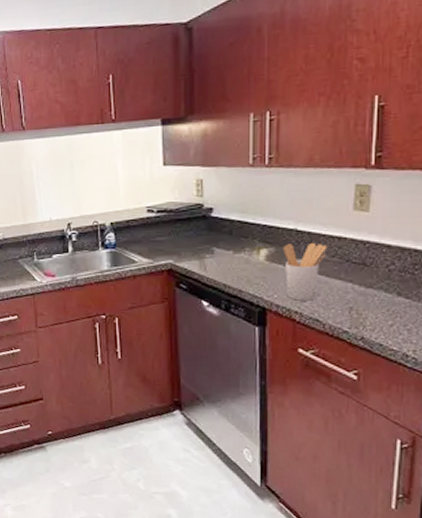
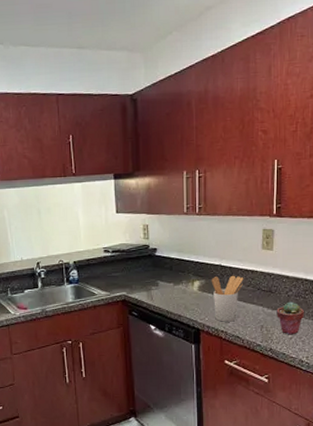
potted succulent: none [372,278,411,321] -> present [276,301,304,335]

